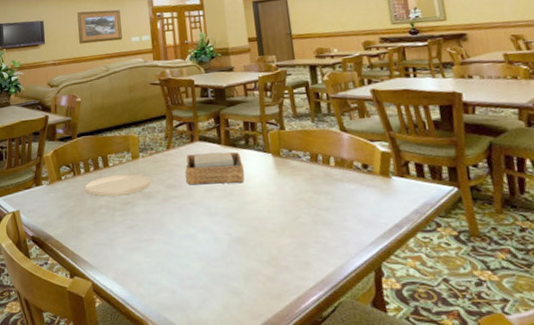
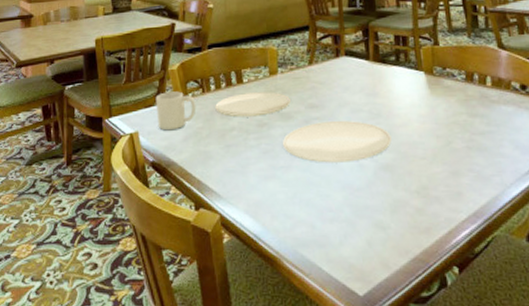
mug: none [33,175,69,209] -> present [155,91,197,131]
plate: none [145,198,243,237] -> present [283,120,392,163]
napkin holder: present [185,151,245,185] -> none [329,68,394,105]

